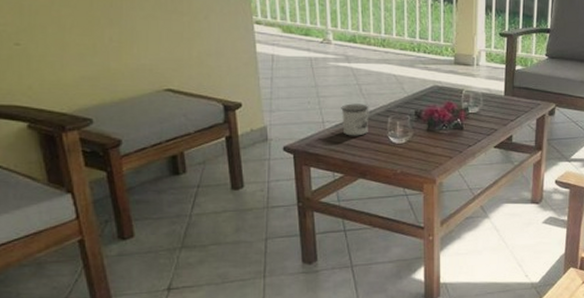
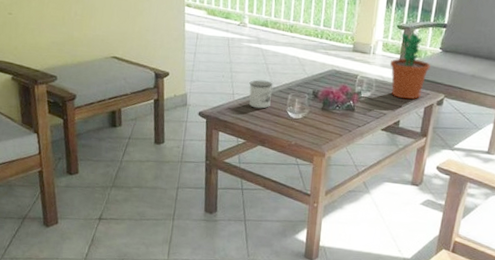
flower pot: none [495,39,538,112] -> present [389,32,430,100]

